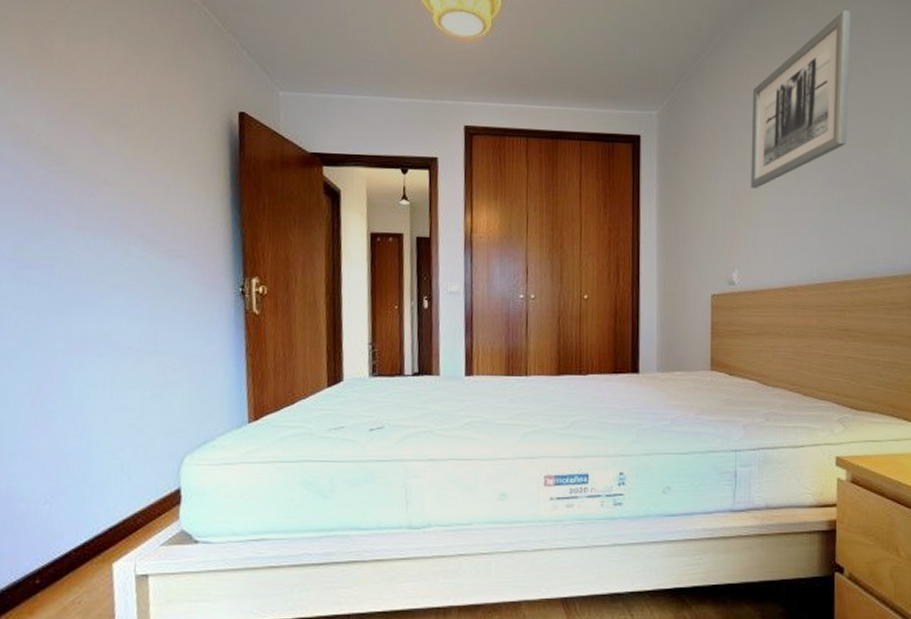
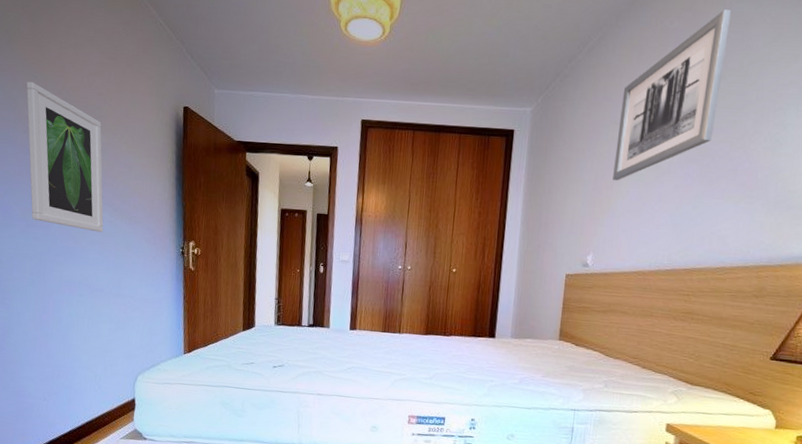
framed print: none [18,82,132,272] -> present [26,82,104,233]

